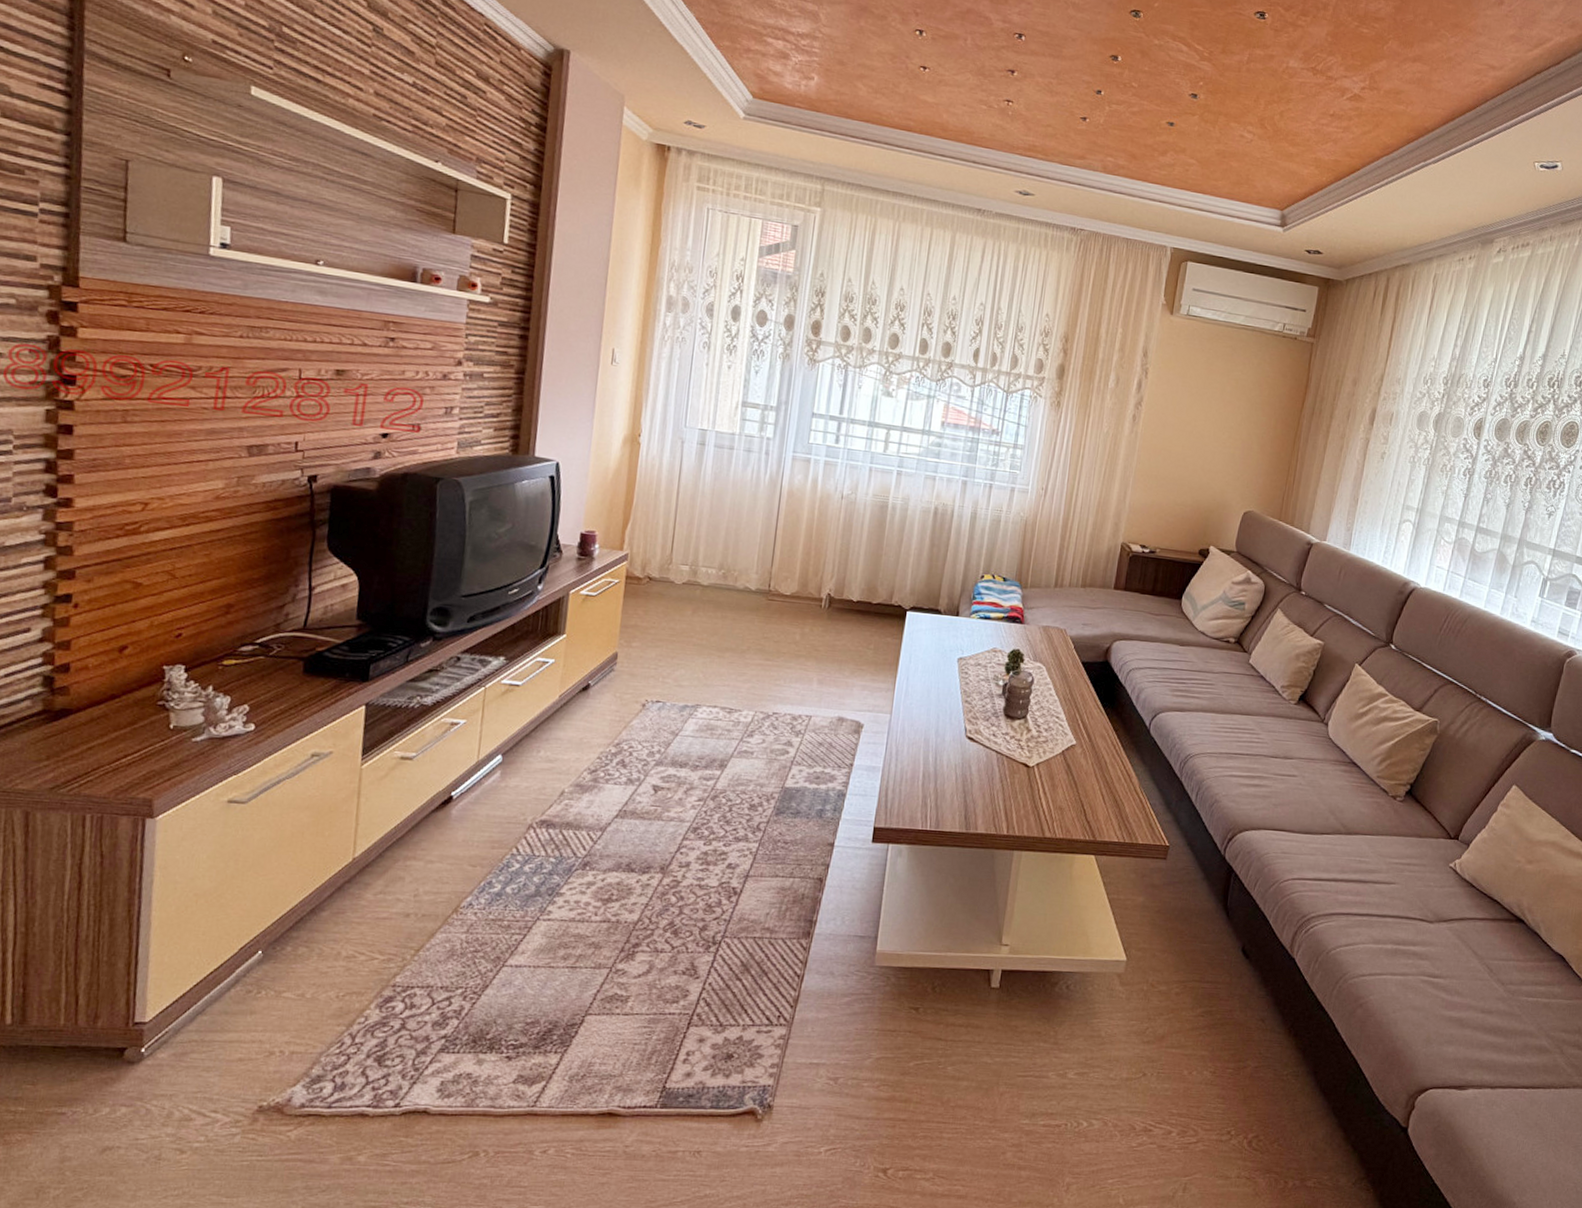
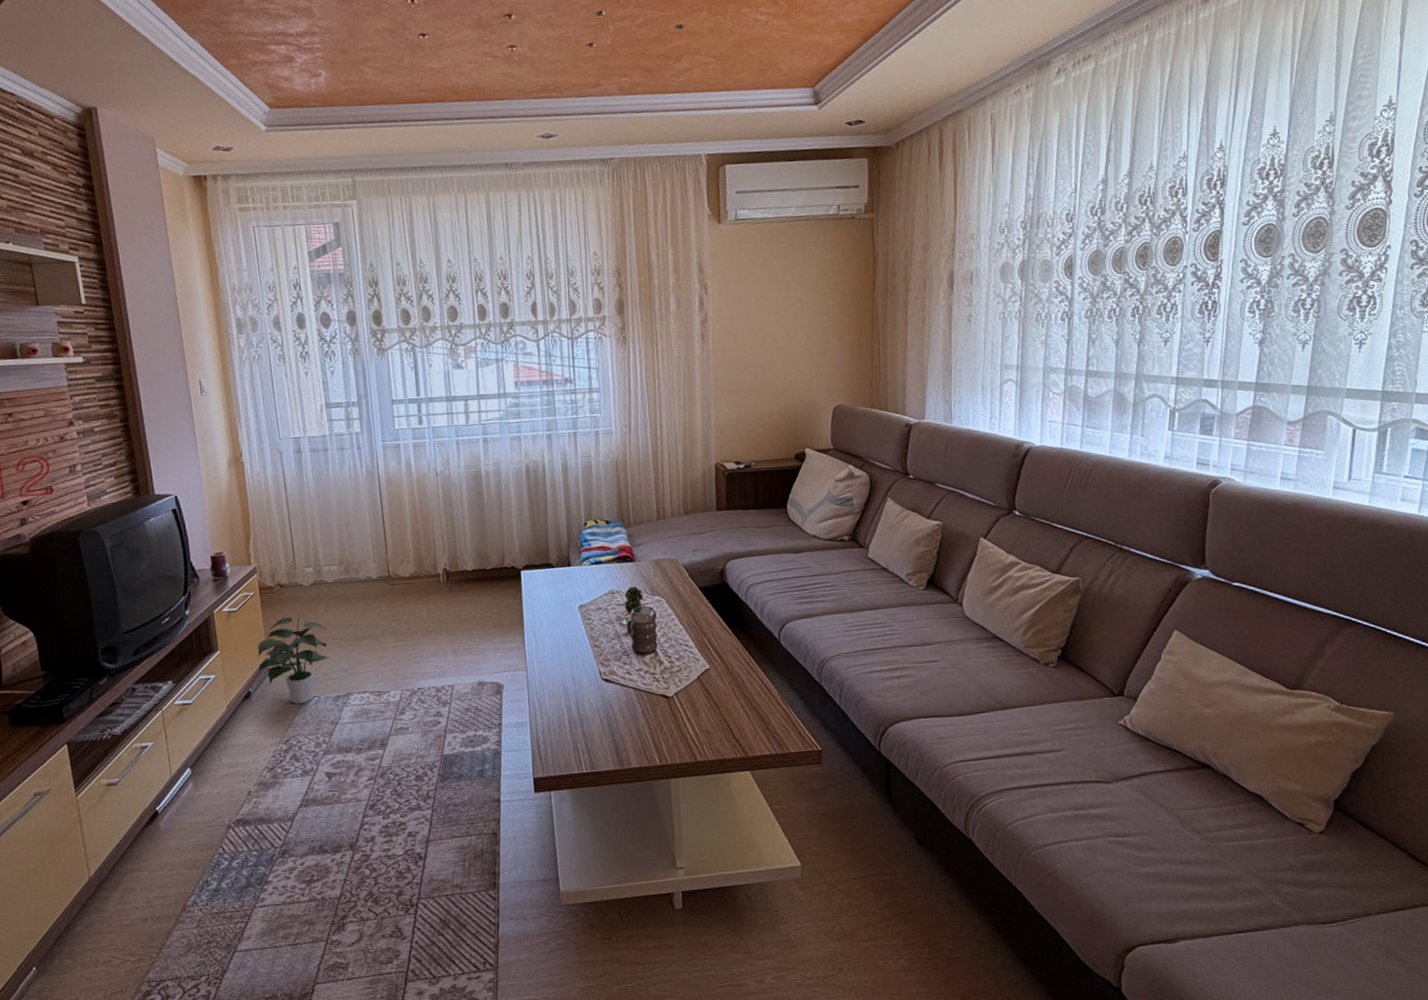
potted plant: none [602,612,690,707] -> present [257,617,331,704]

